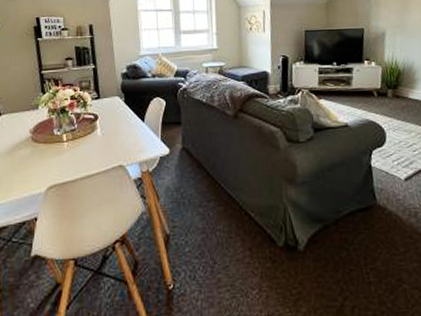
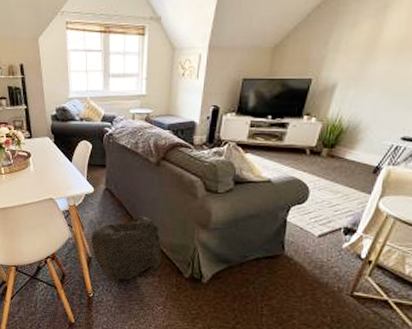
bag: none [169,175,251,267] -> present [91,215,163,284]

